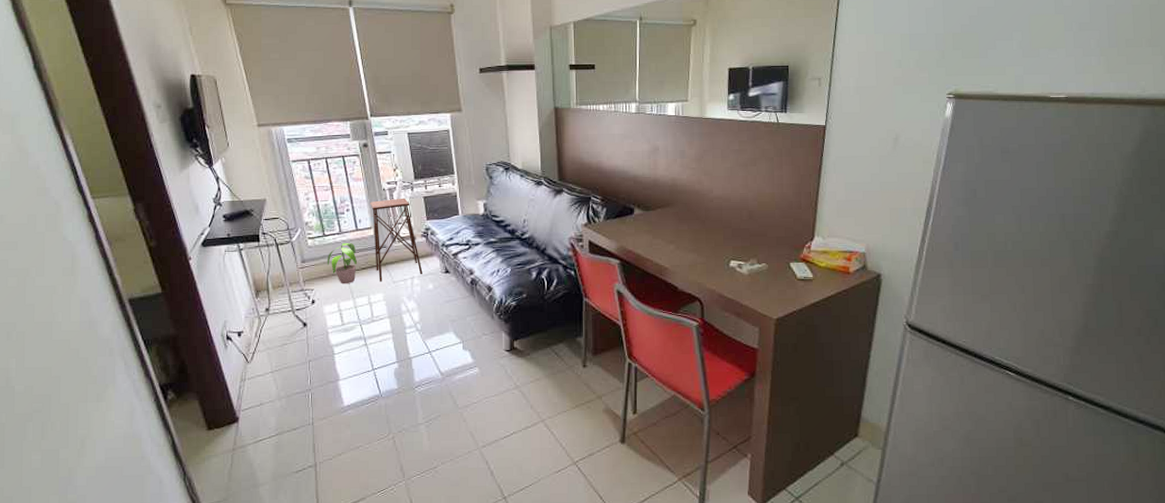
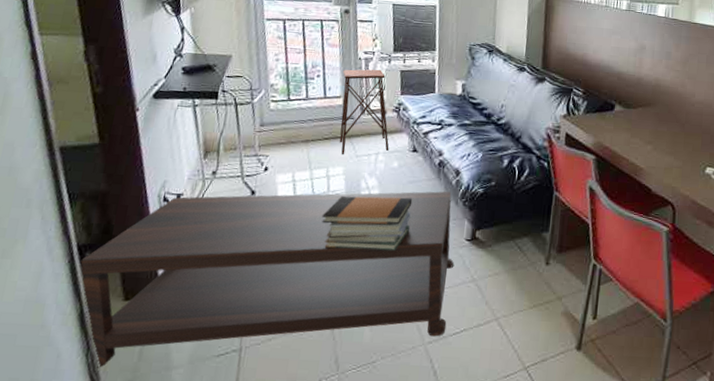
coffee table: none [165,306,497,490] -> present [80,191,454,368]
potted plant: present [327,243,357,285] -> none [287,110,321,154]
book stack: none [369,316,451,368] -> present [321,196,413,251]

